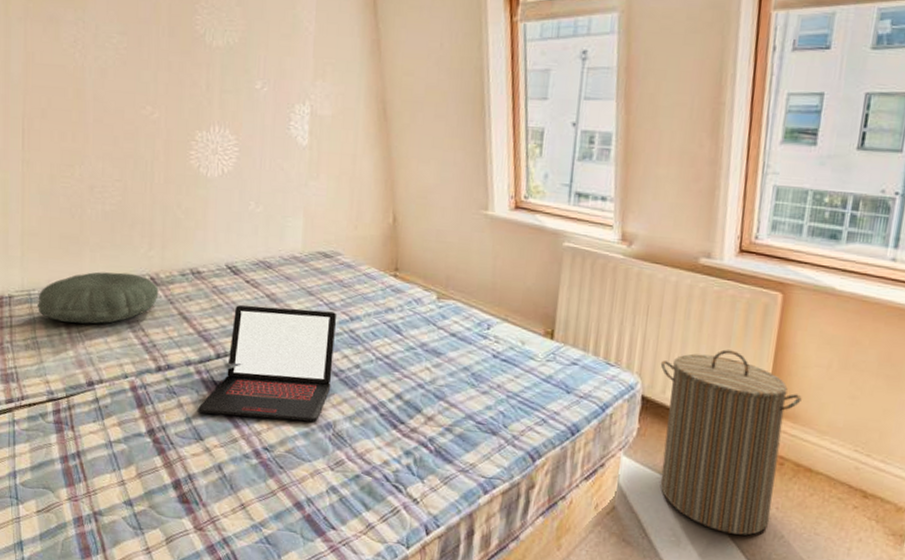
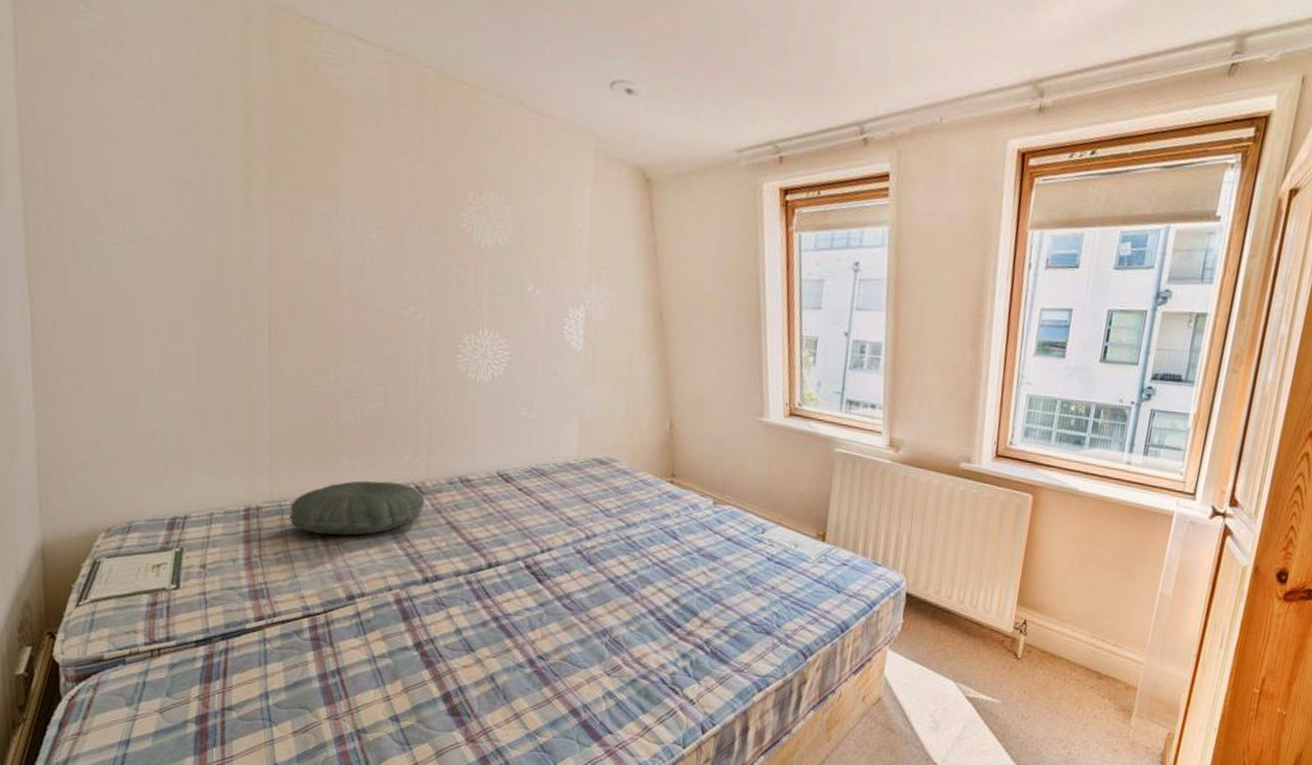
laptop: present [198,305,337,422] -> none [468,513,614,628]
laundry hamper: present [660,349,802,536] -> none [921,548,1048,718]

